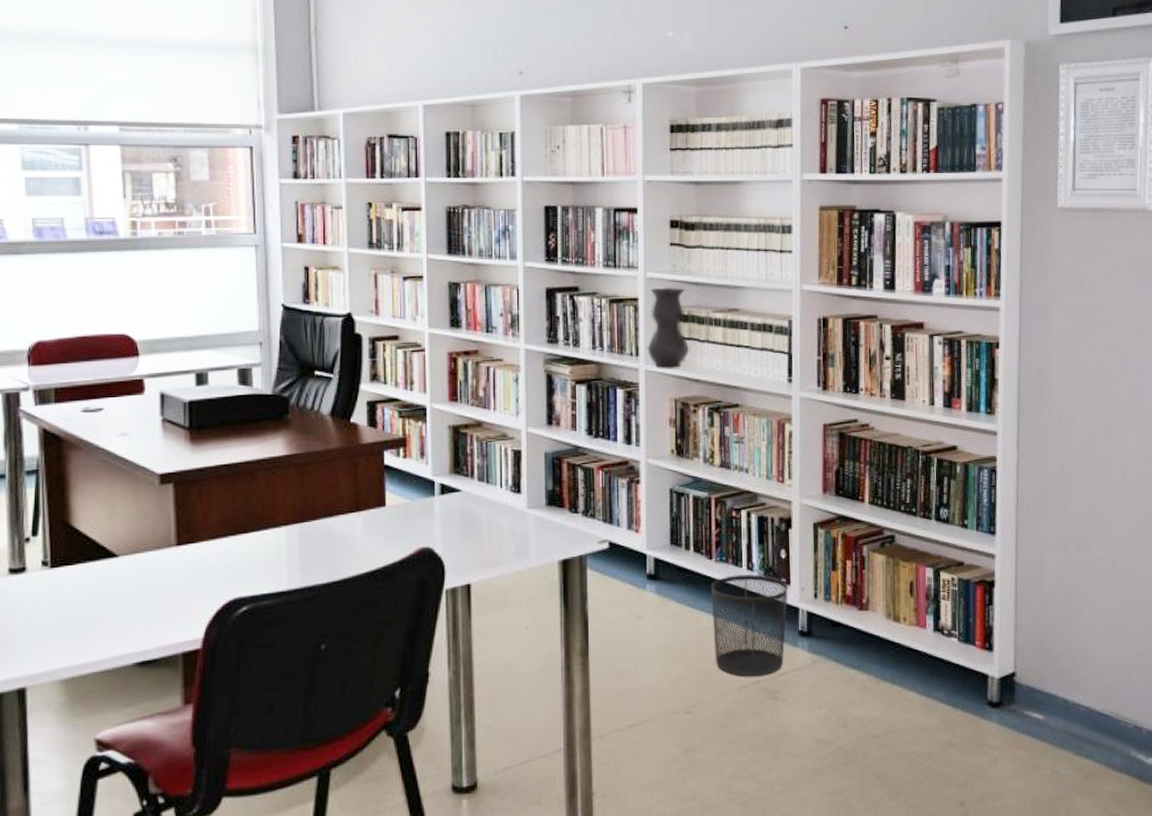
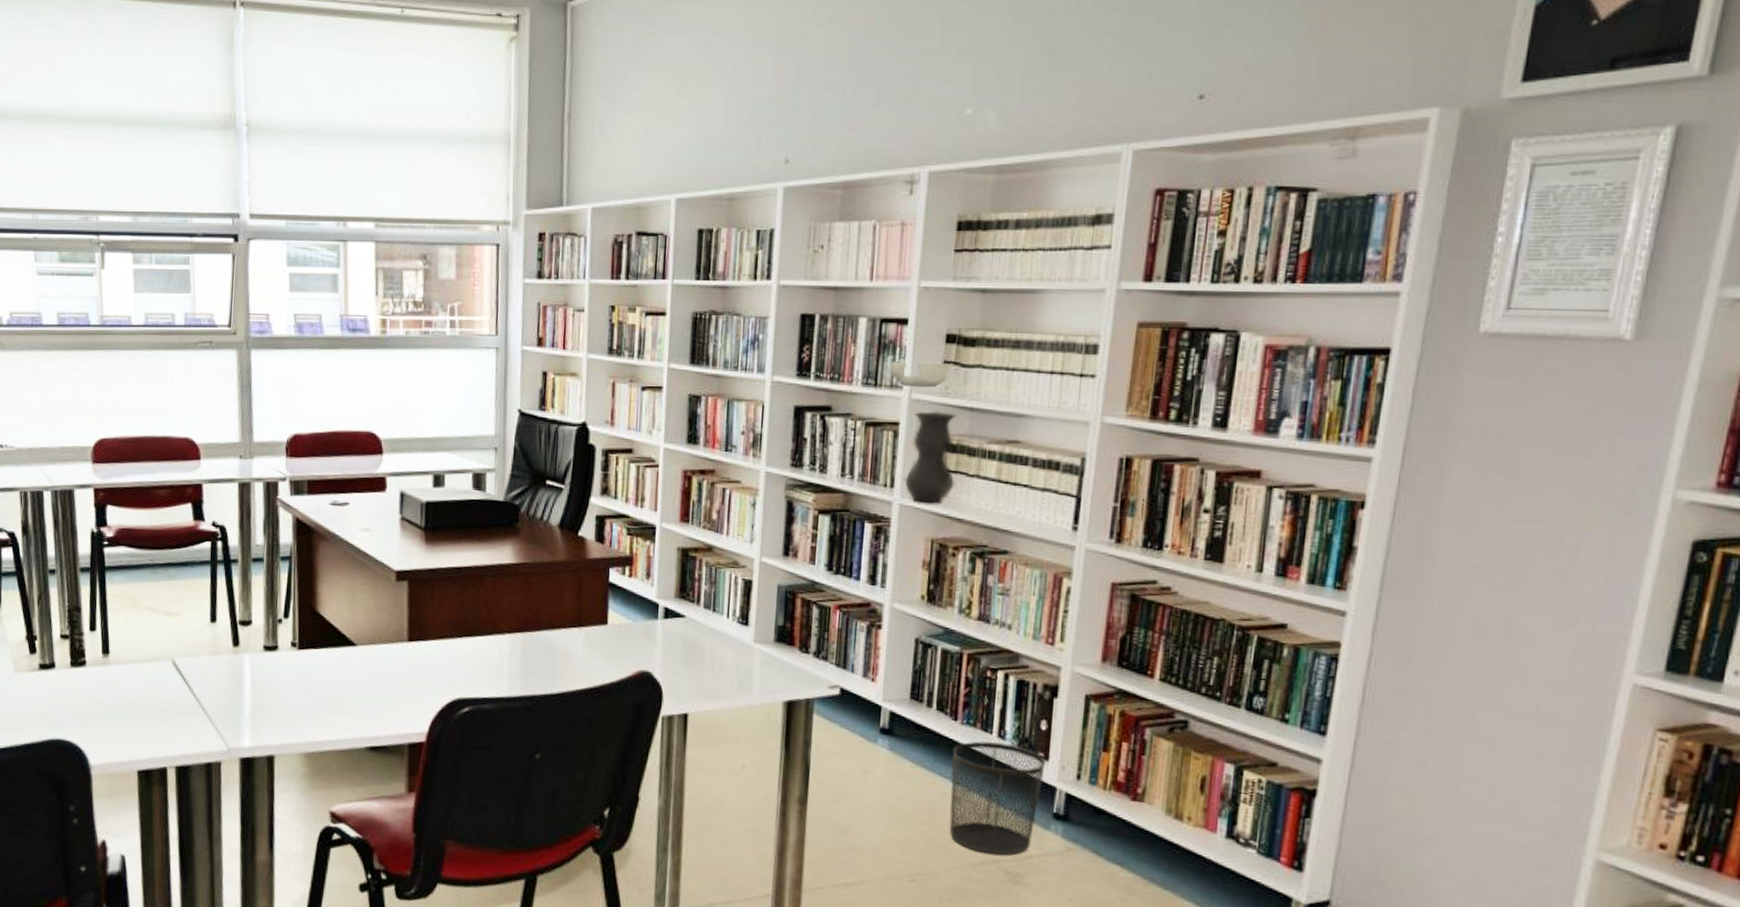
bowl: none [624,244,678,267] -> present [889,361,953,388]

